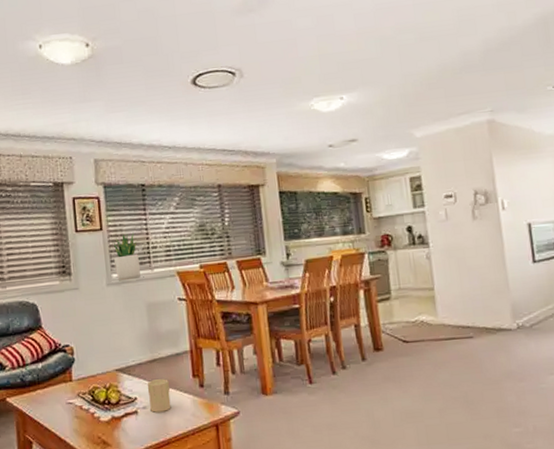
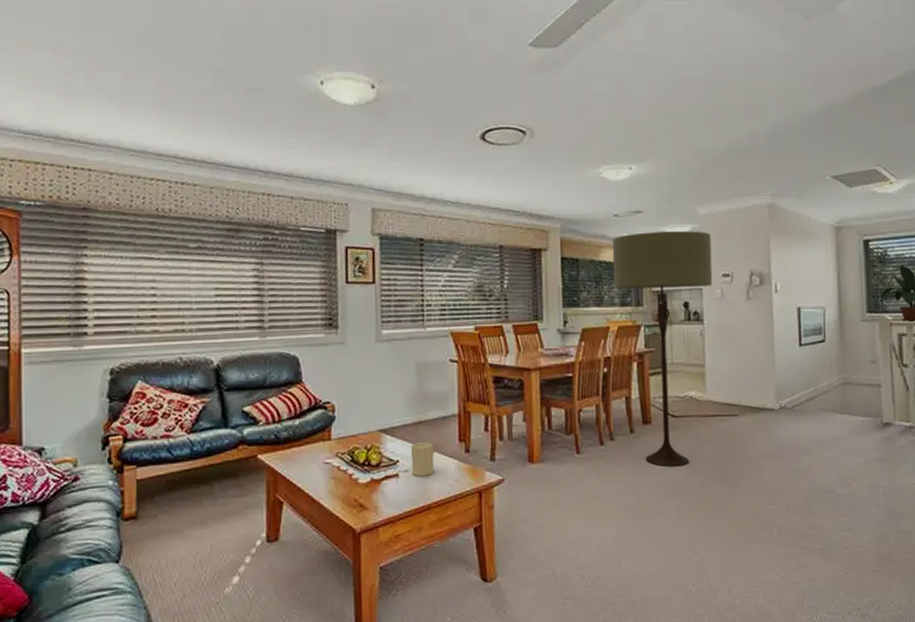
planter: present [112,232,141,281] -> none [385,288,412,338]
floor lamp: none [328,154,435,393] -> present [612,231,713,467]

